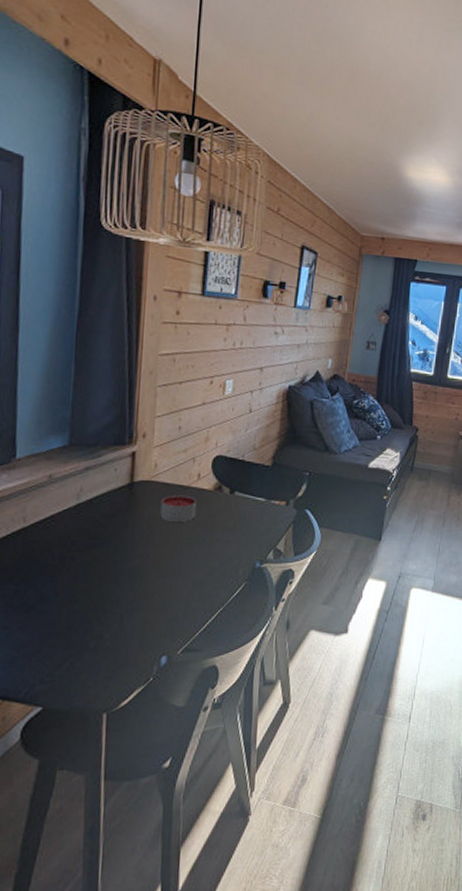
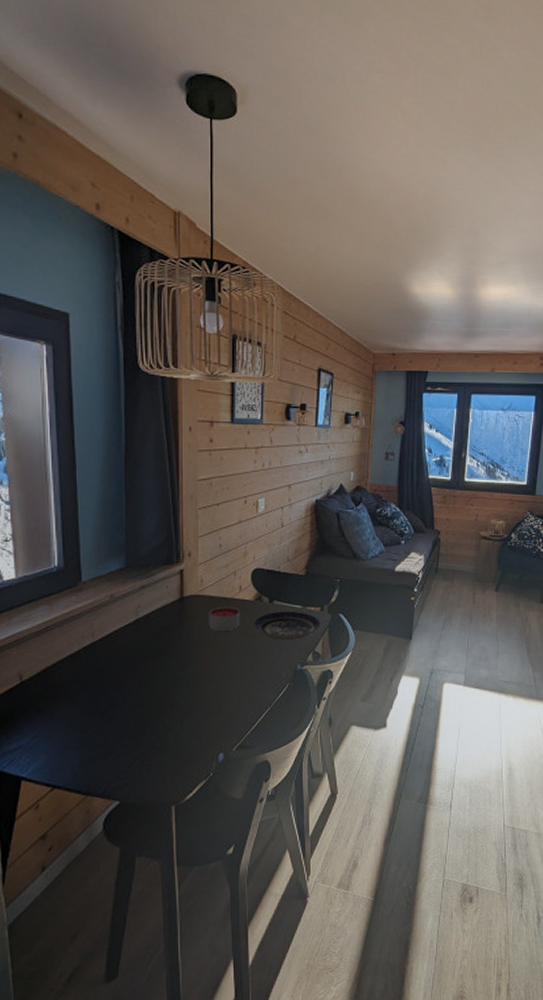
plate: none [209,503,285,535] -> present [252,611,321,640]

